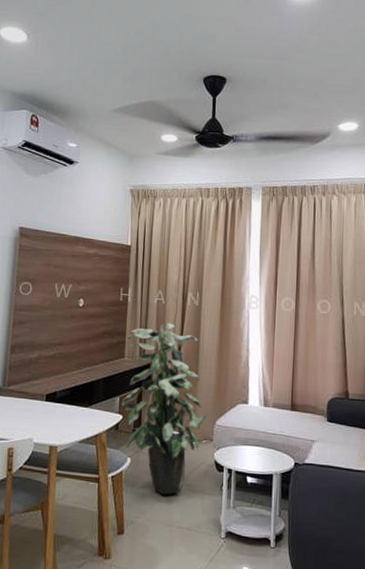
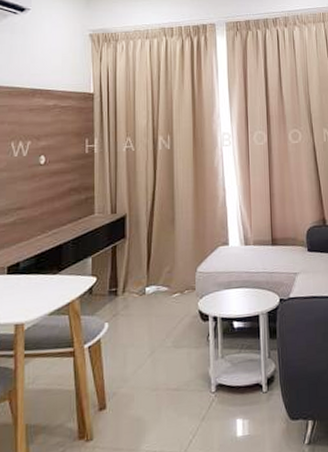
indoor plant: present [121,323,207,495] -> none [94,171,188,358]

